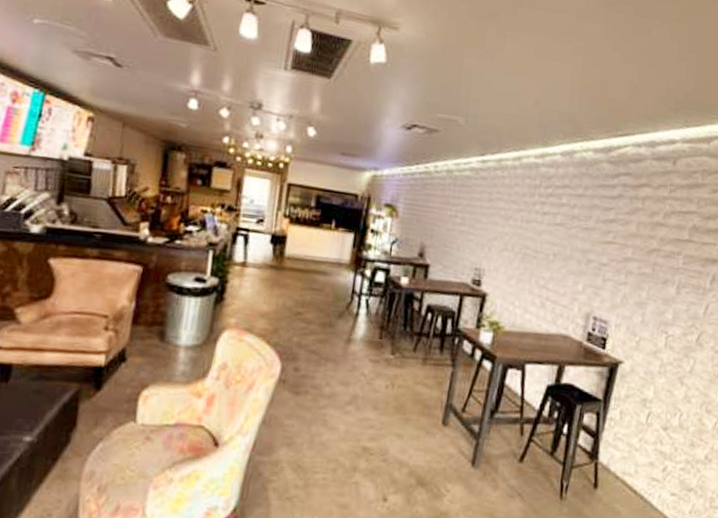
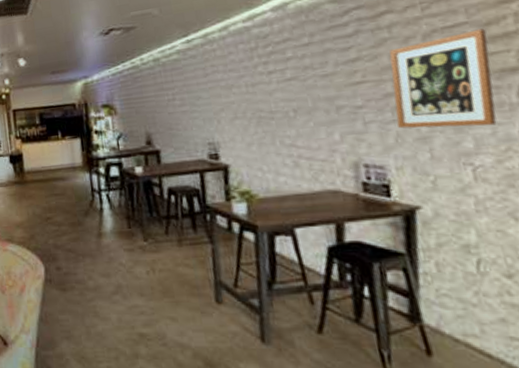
wall art: none [626,219,706,304] -> present [389,28,497,129]

